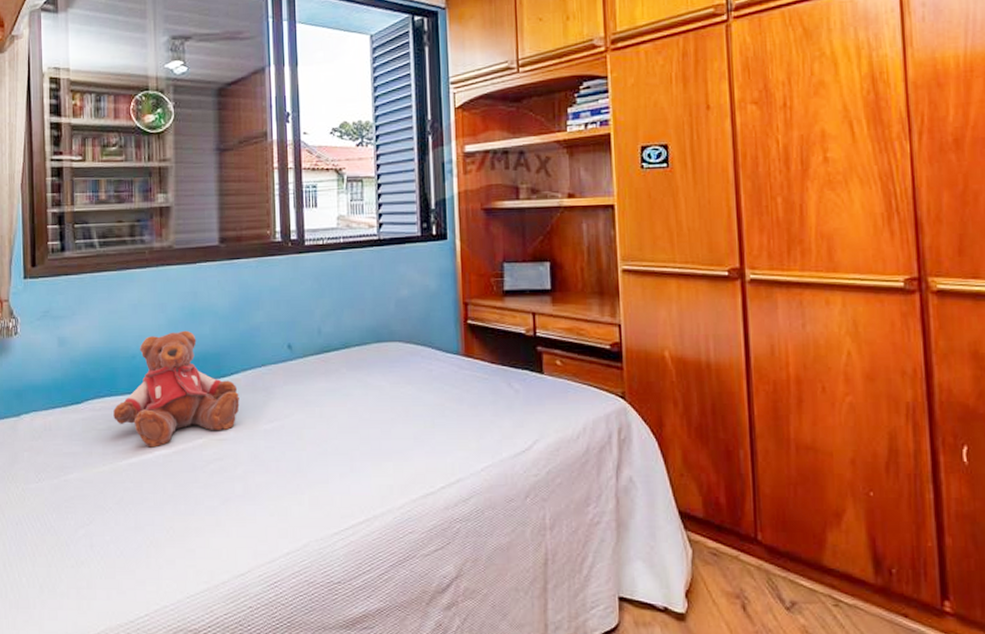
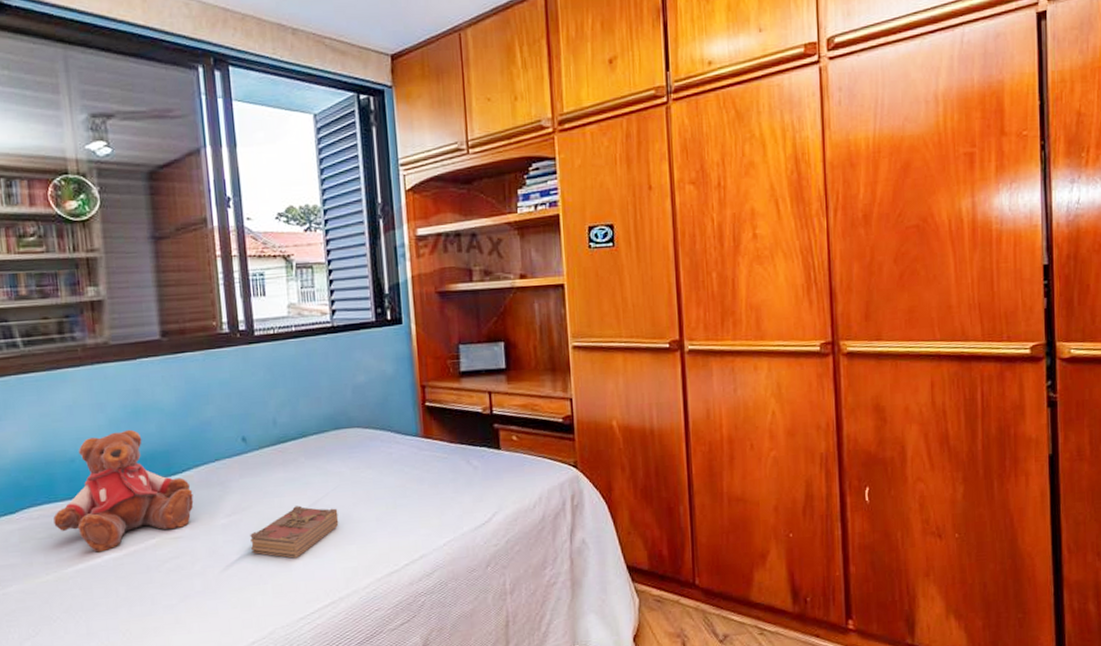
book: none [290,417,377,470] -> present [250,505,339,559]

